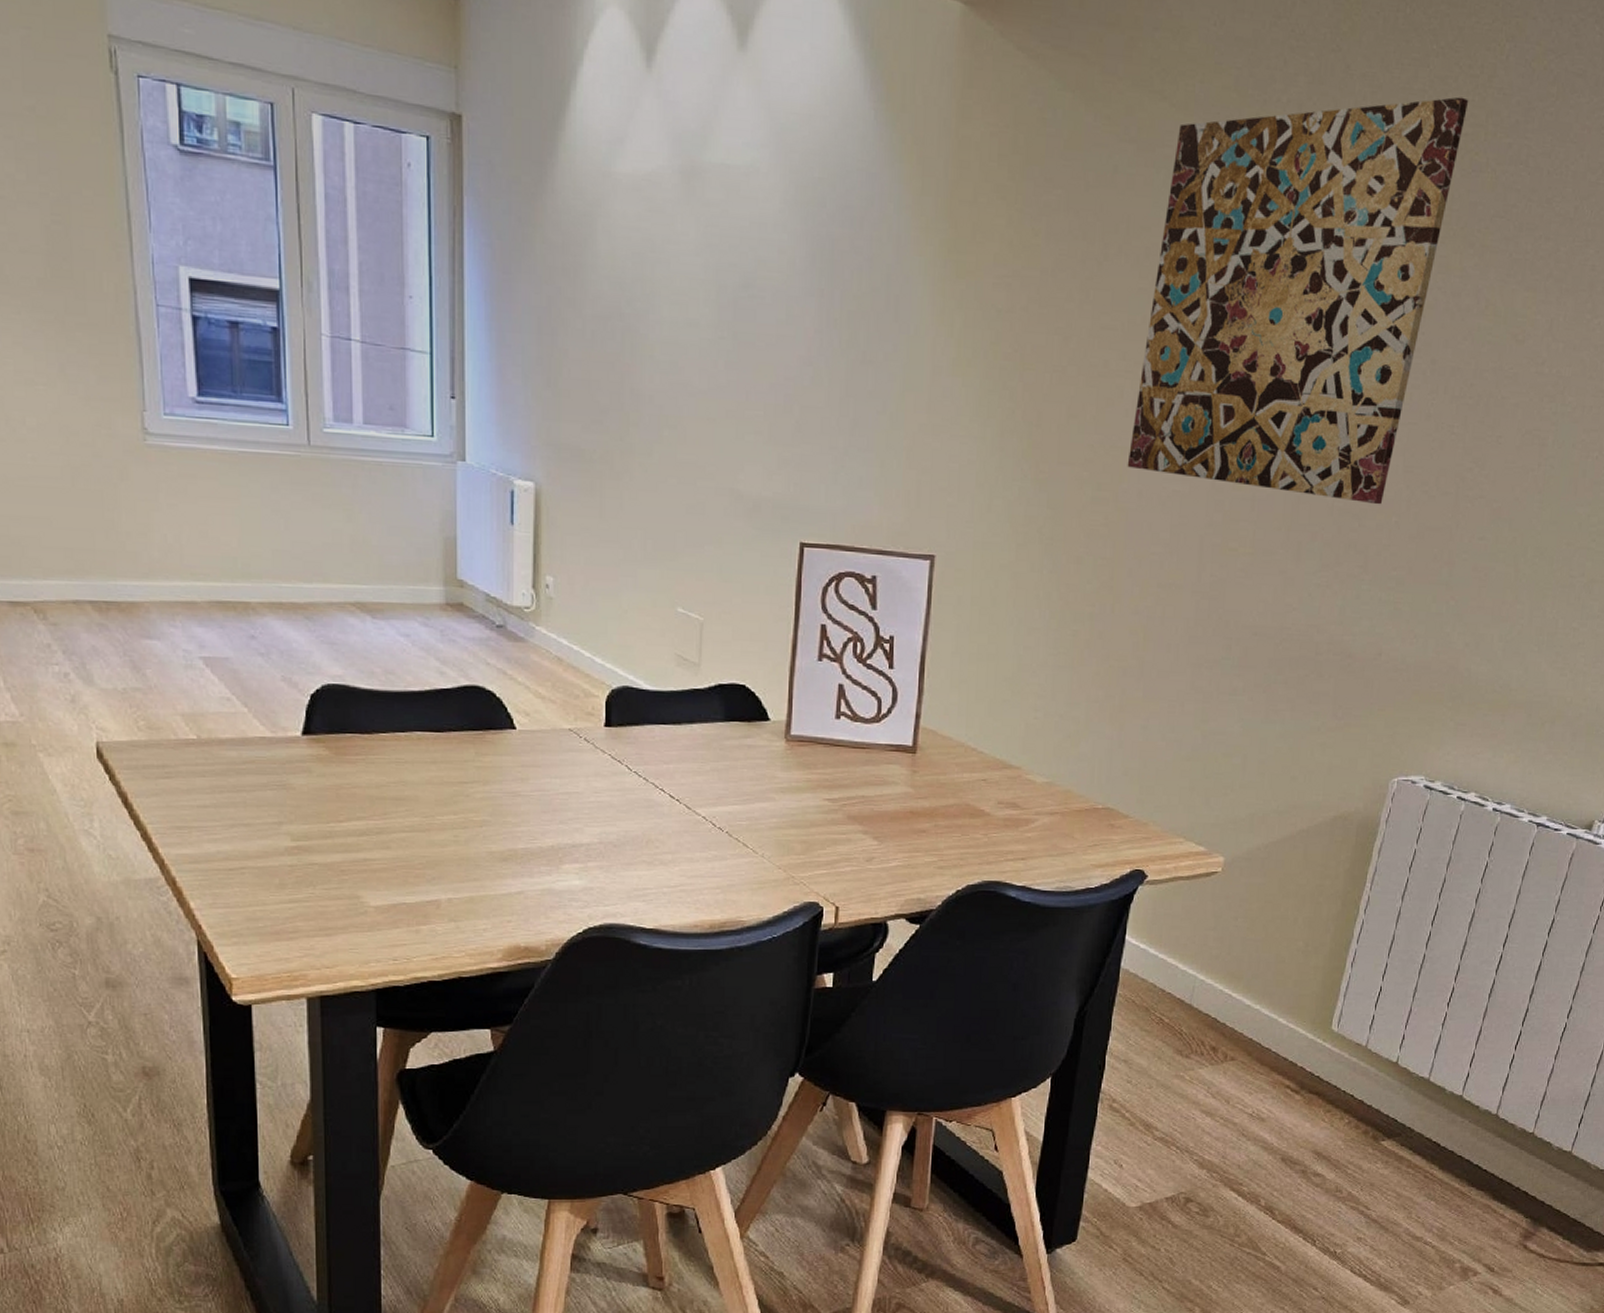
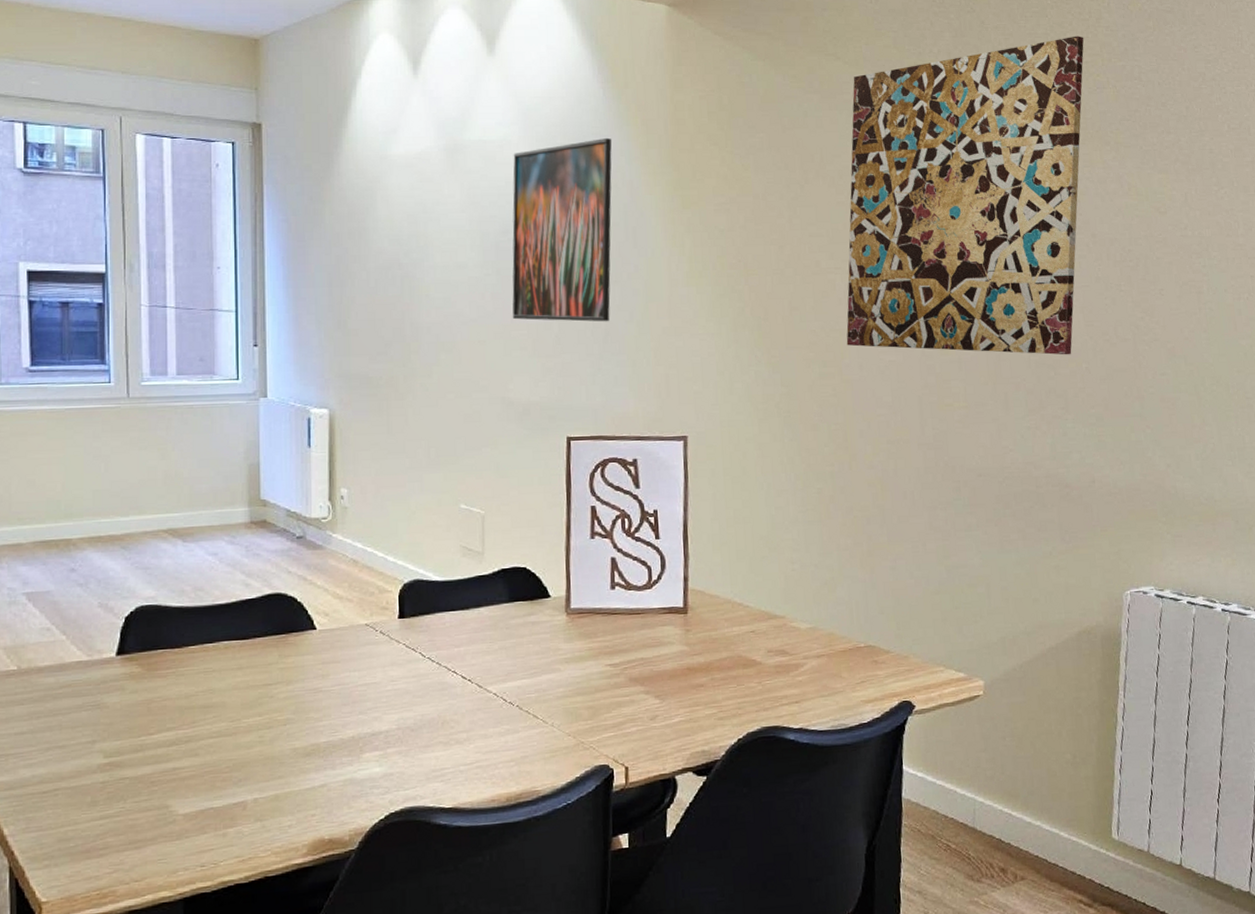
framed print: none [747,175,879,411] -> present [512,137,612,322]

